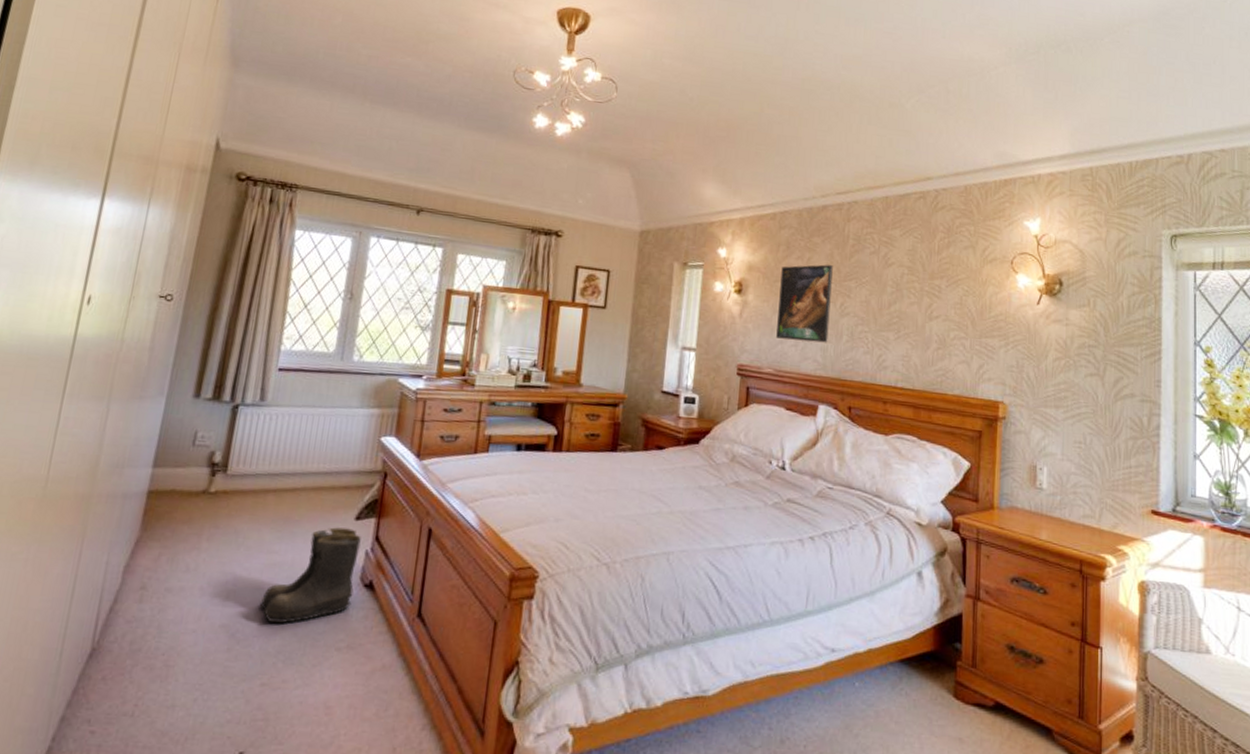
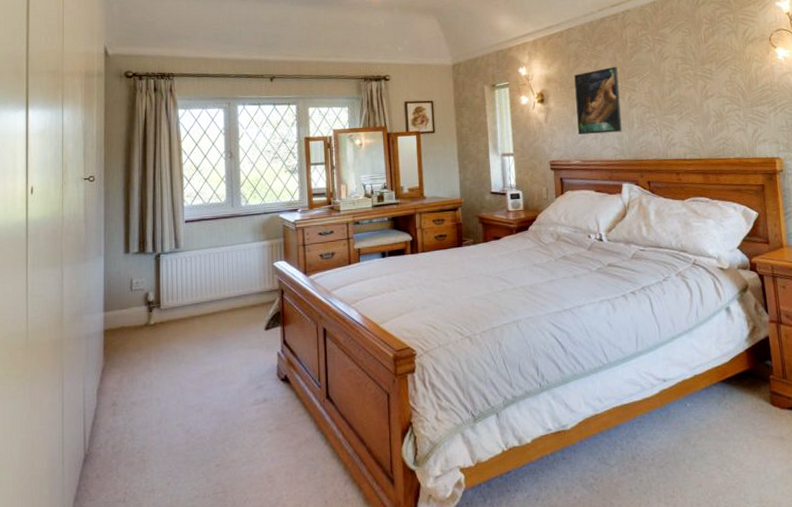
boots: present [259,527,361,624] -> none [204,337,274,418]

